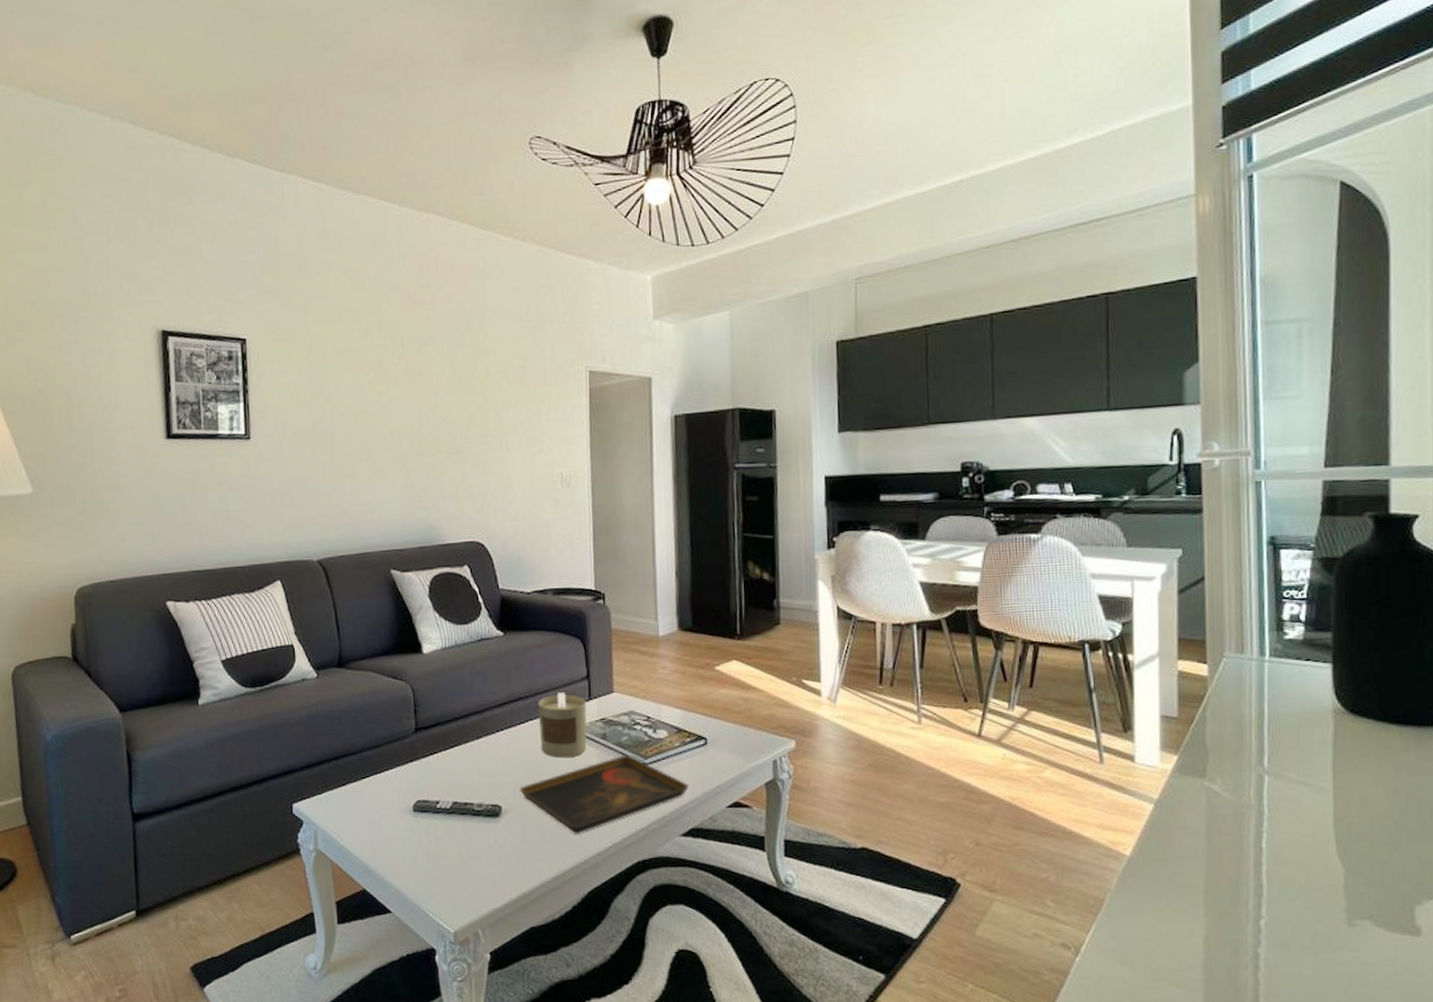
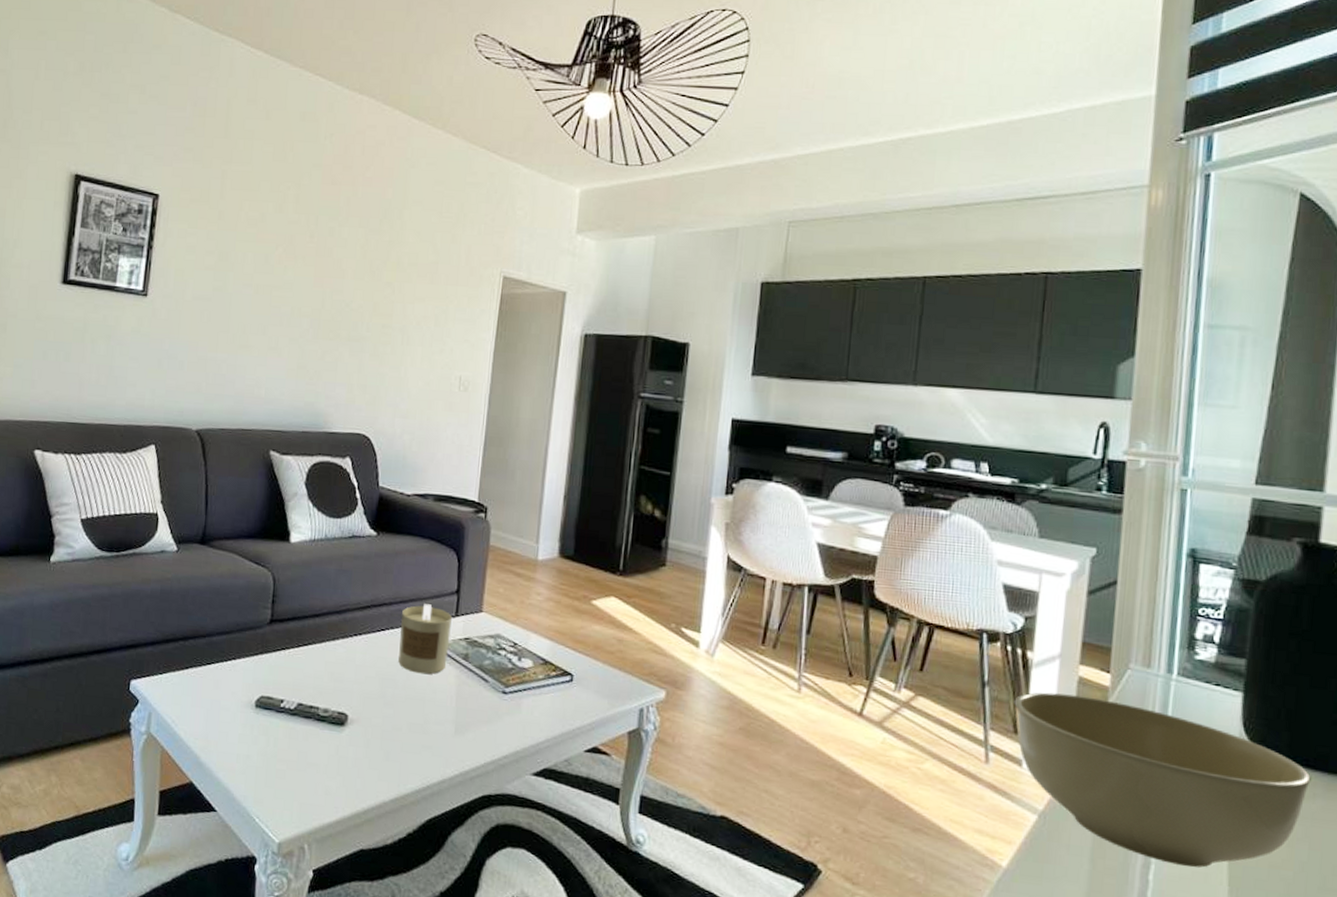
decorative tray: present [519,755,689,833] -> none [369,679,548,756]
bowl: none [1120,688,1402,830] -> present [1014,692,1311,868]

